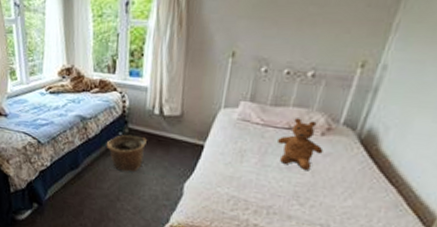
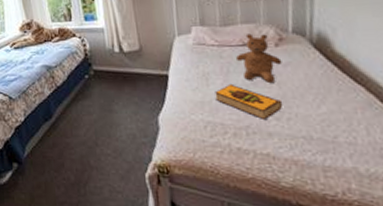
basket: present [106,135,147,172] -> none [75,77,113,114]
hardback book: none [245,164,312,204] -> present [215,83,283,121]

